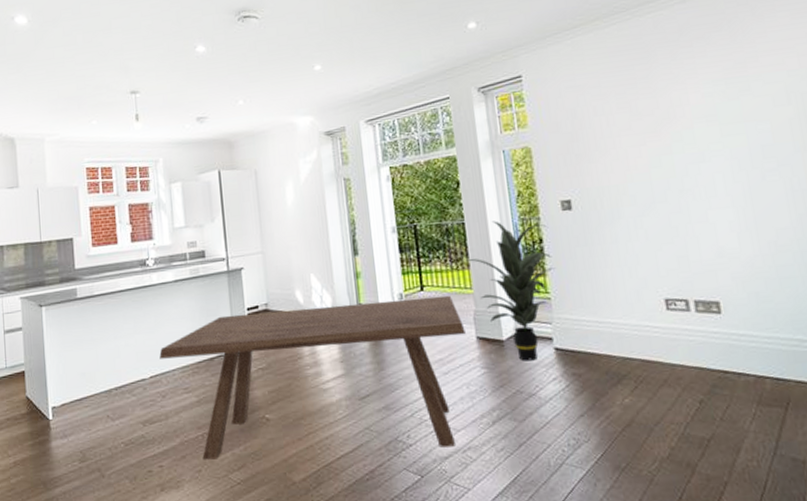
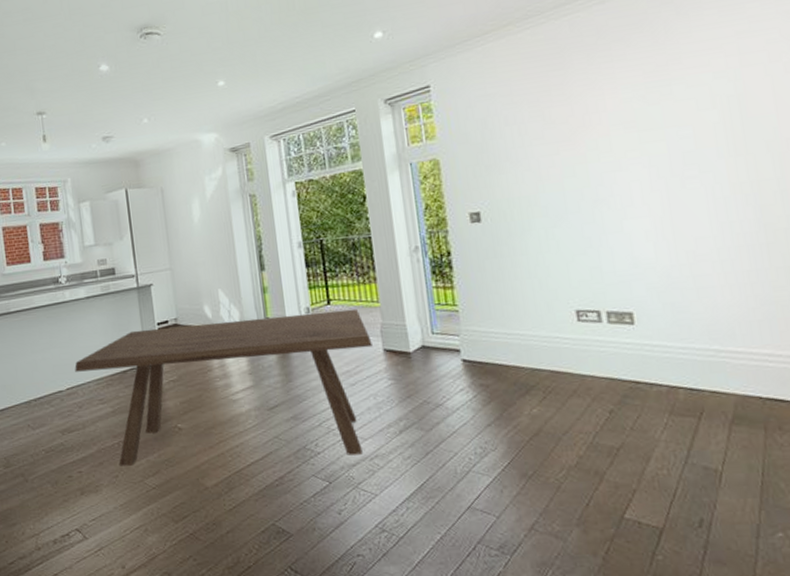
indoor plant: present [465,221,556,361] -> none [372,234,464,373]

